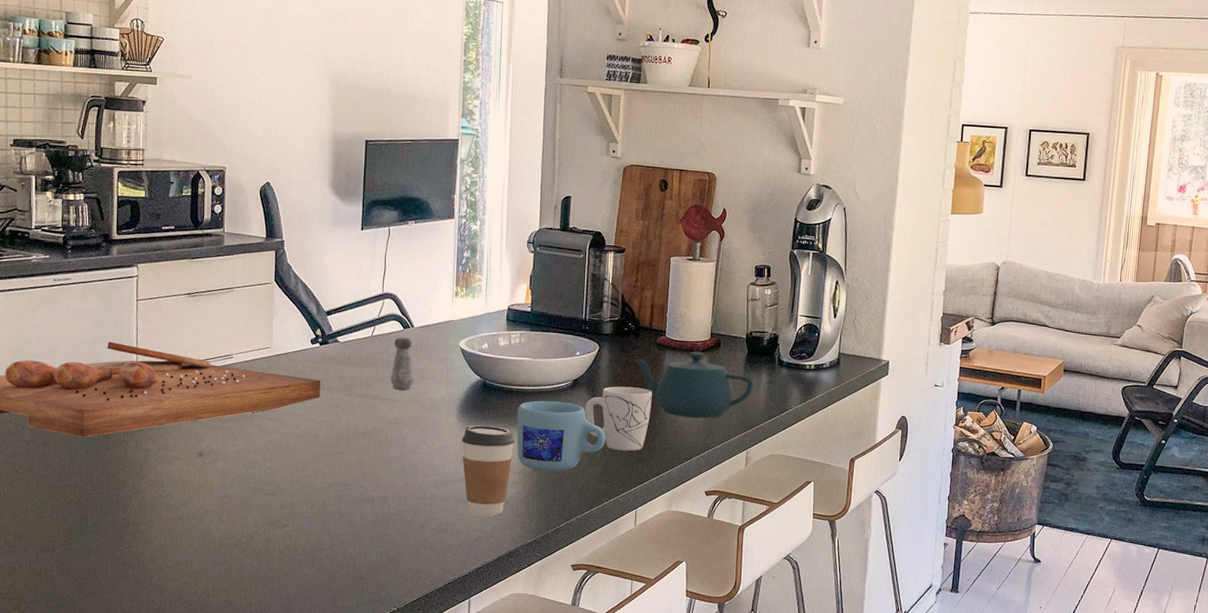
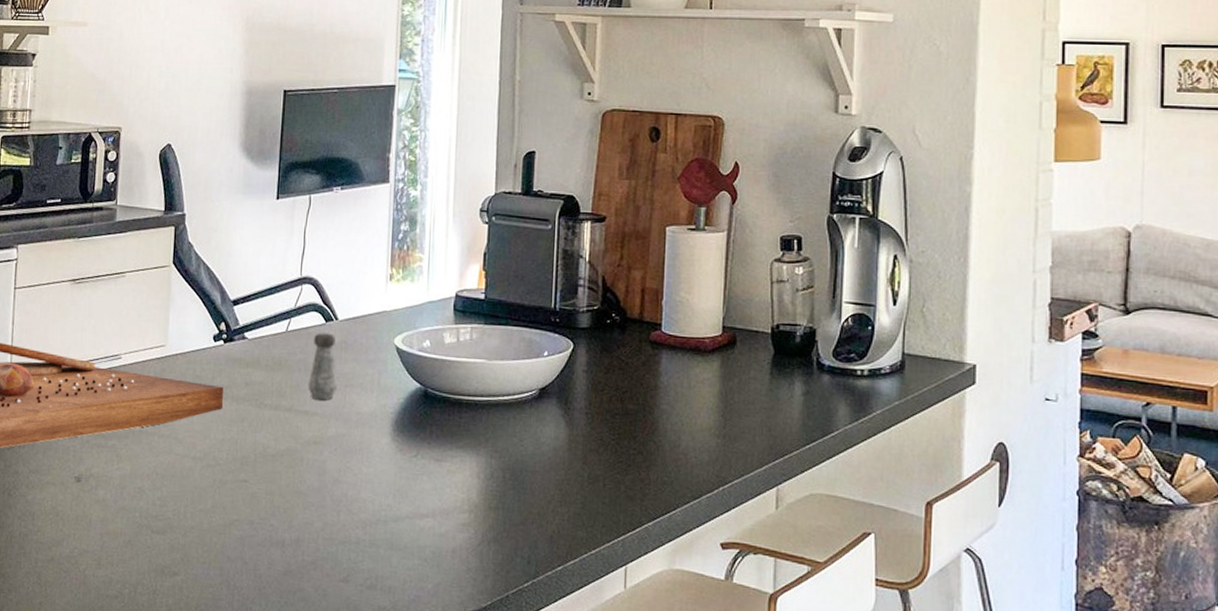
coffee cup: present [462,425,515,516] -> none [396,447,465,570]
mug: present [517,400,606,472] -> none [466,415,583,512]
mug: present [585,386,652,451] -> none [555,397,645,485]
teapot: present [633,351,753,419] -> none [619,351,783,443]

